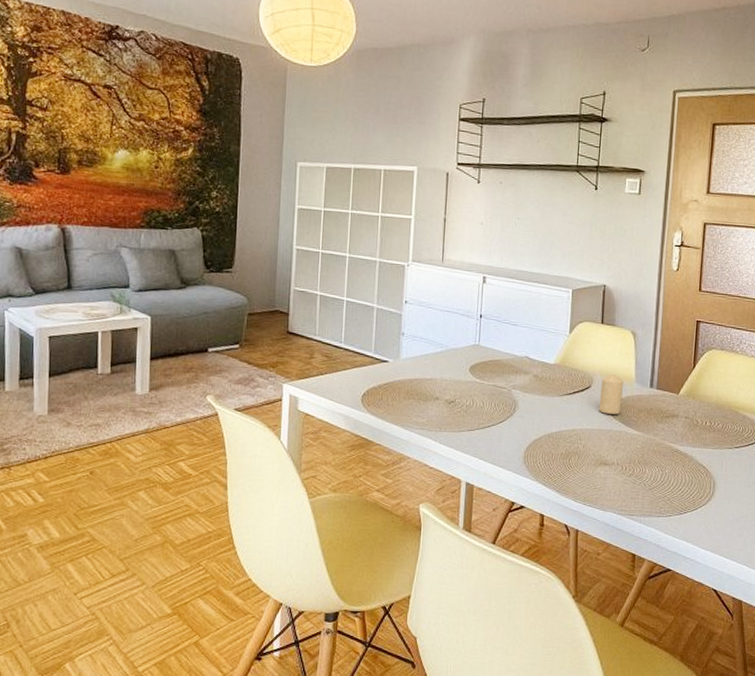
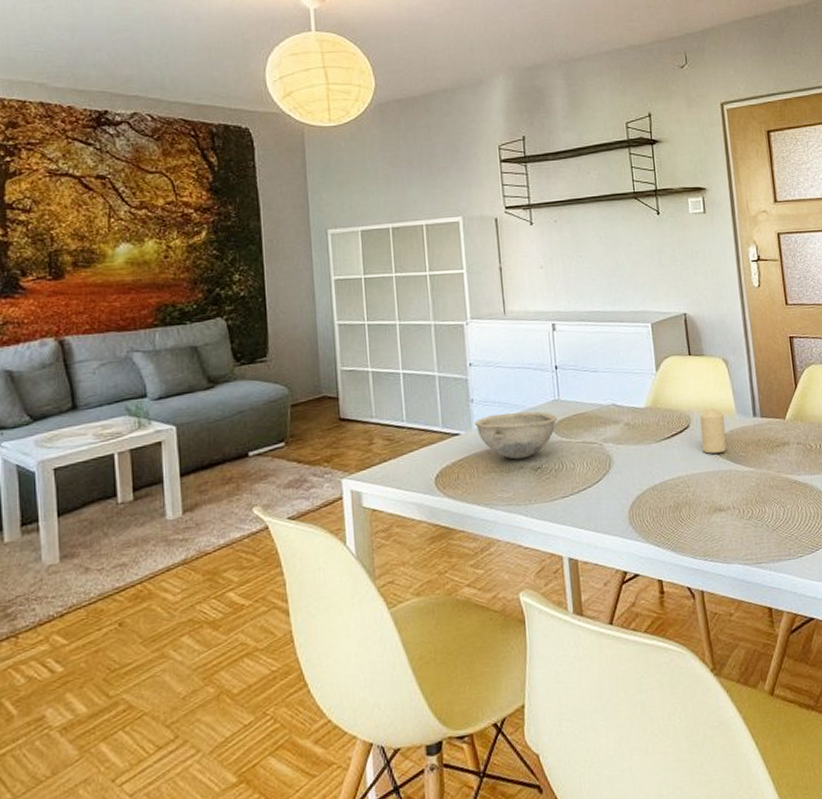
bowl: none [402,349,475,392] -> present [474,411,557,460]

